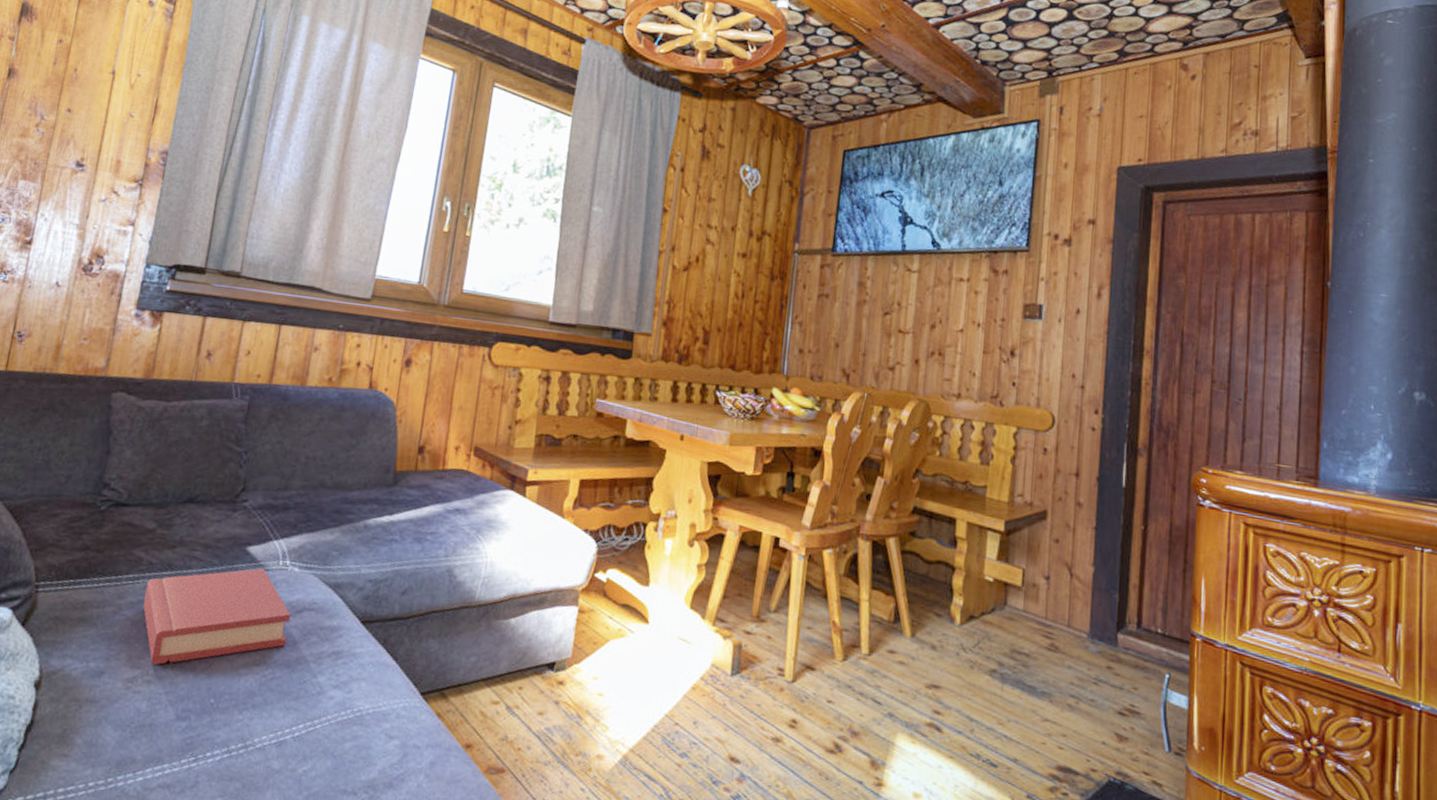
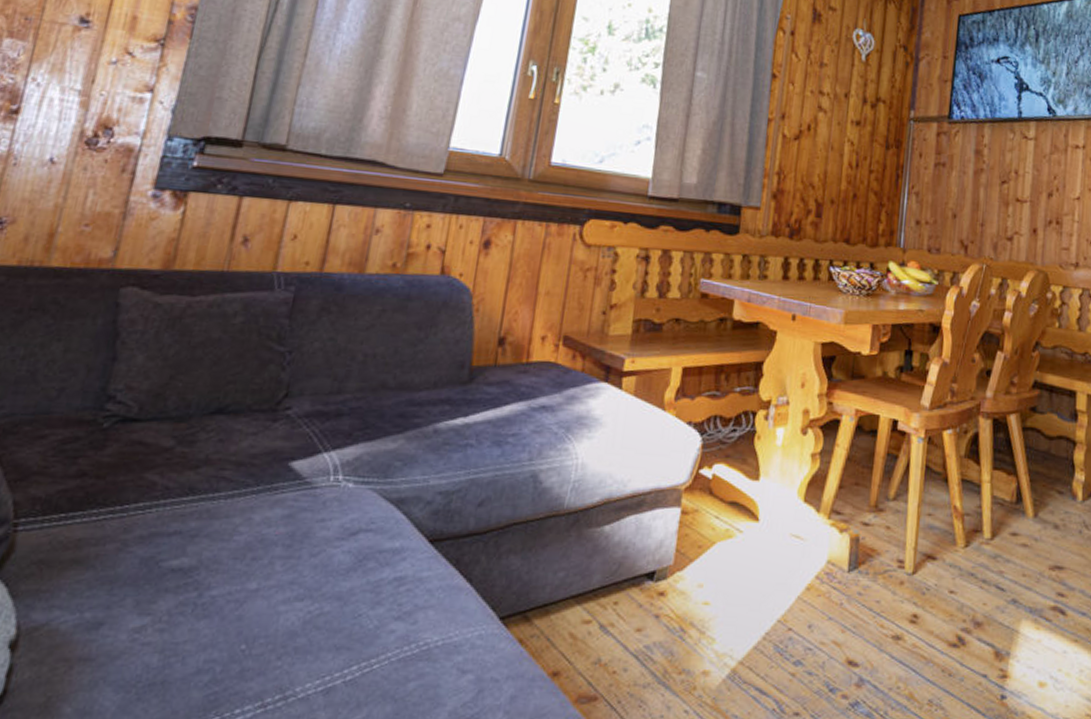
hardback book: present [143,568,291,666] -> none [156,486,344,610]

